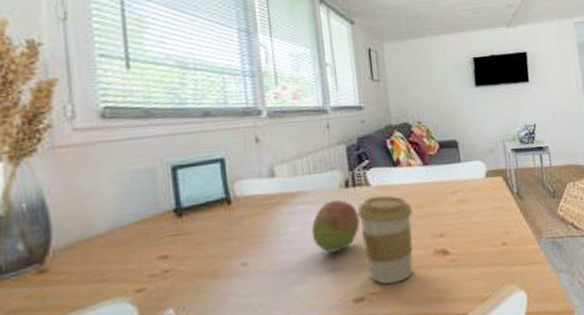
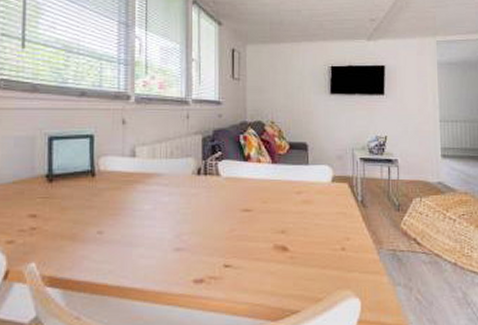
fruit: present [311,199,360,253] -> none [162,185,207,233]
coffee cup: present [357,195,414,285] -> none [206,187,258,271]

